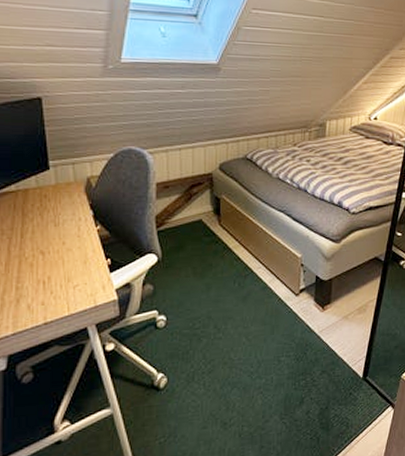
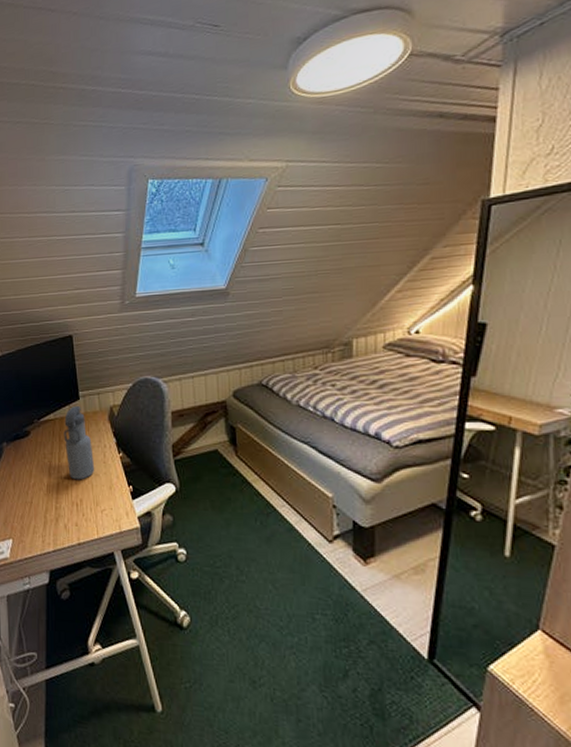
water bottle: none [28,177,67,257] -> present [63,406,95,480]

